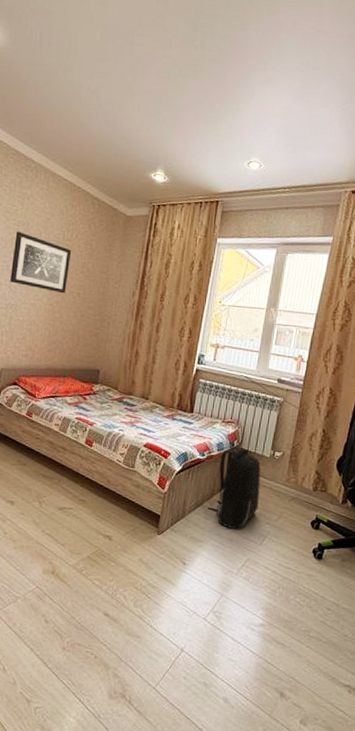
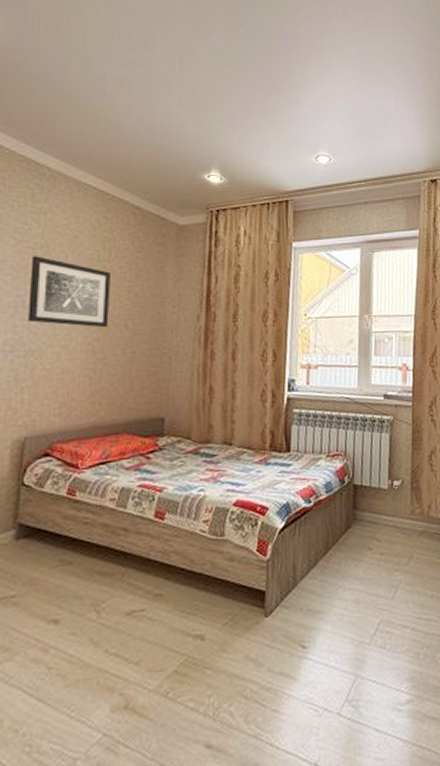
backpack: present [208,446,261,529] -> none [324,483,384,588]

